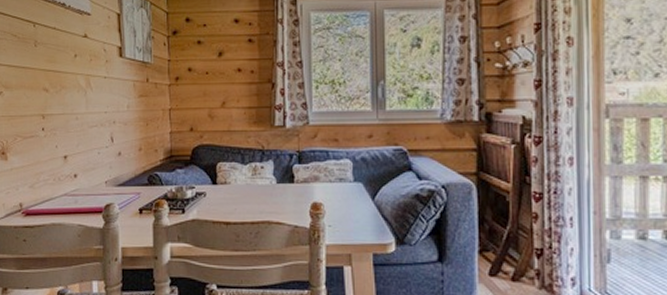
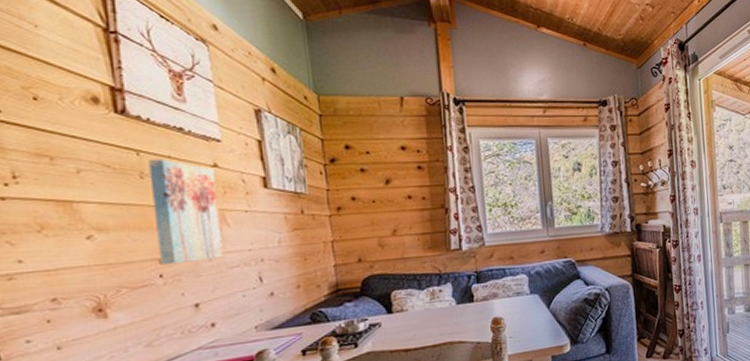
wall art: none [41,29,87,121] -> present [148,158,224,266]

